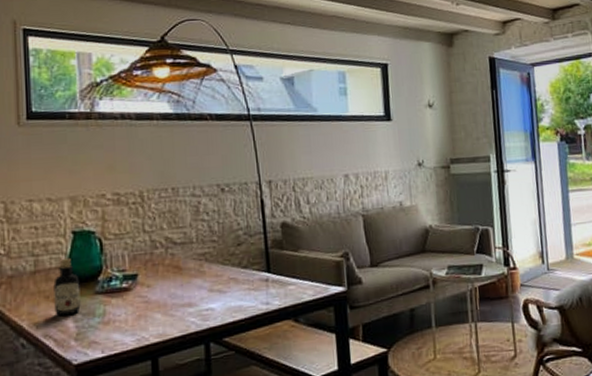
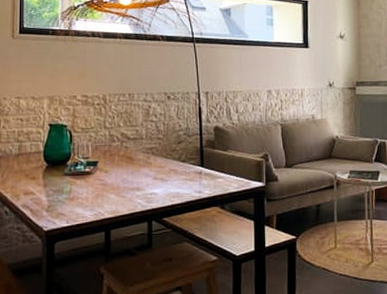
bottle: present [53,257,81,317] -> none [32,145,53,192]

